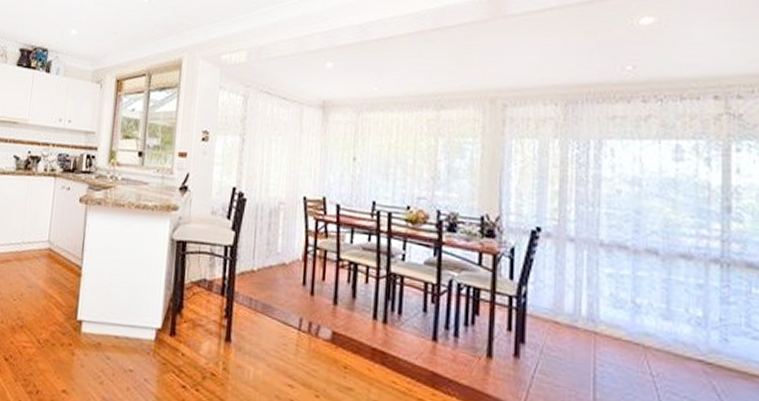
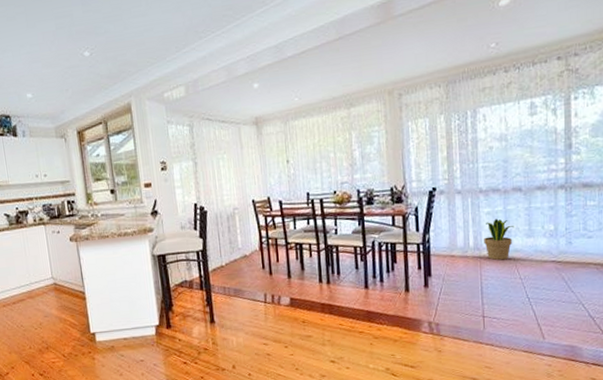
potted plant: none [602,285,647,344] -> present [484,219,515,261]

